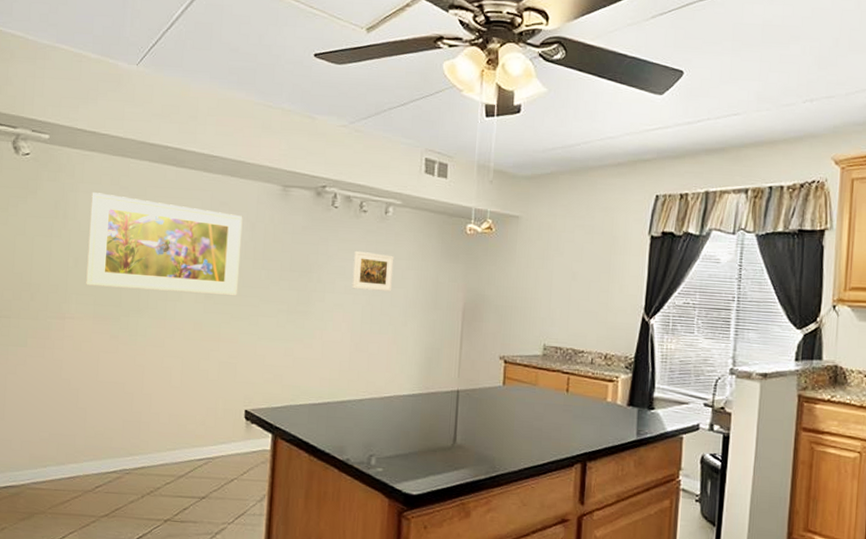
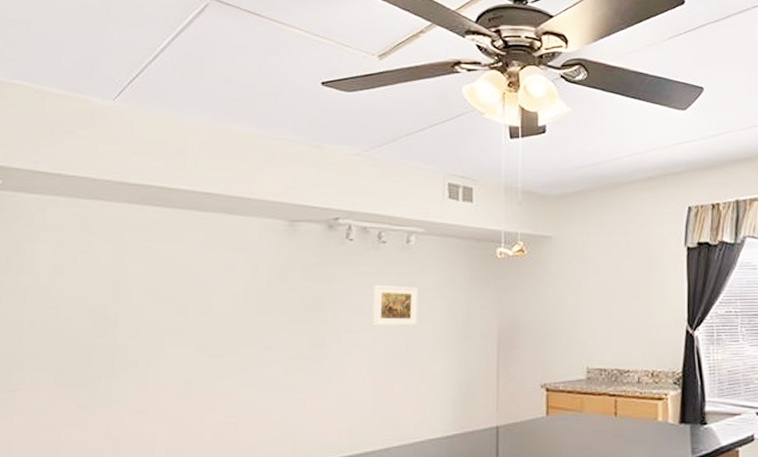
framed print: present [86,192,243,295] -> none [45,241,243,349]

